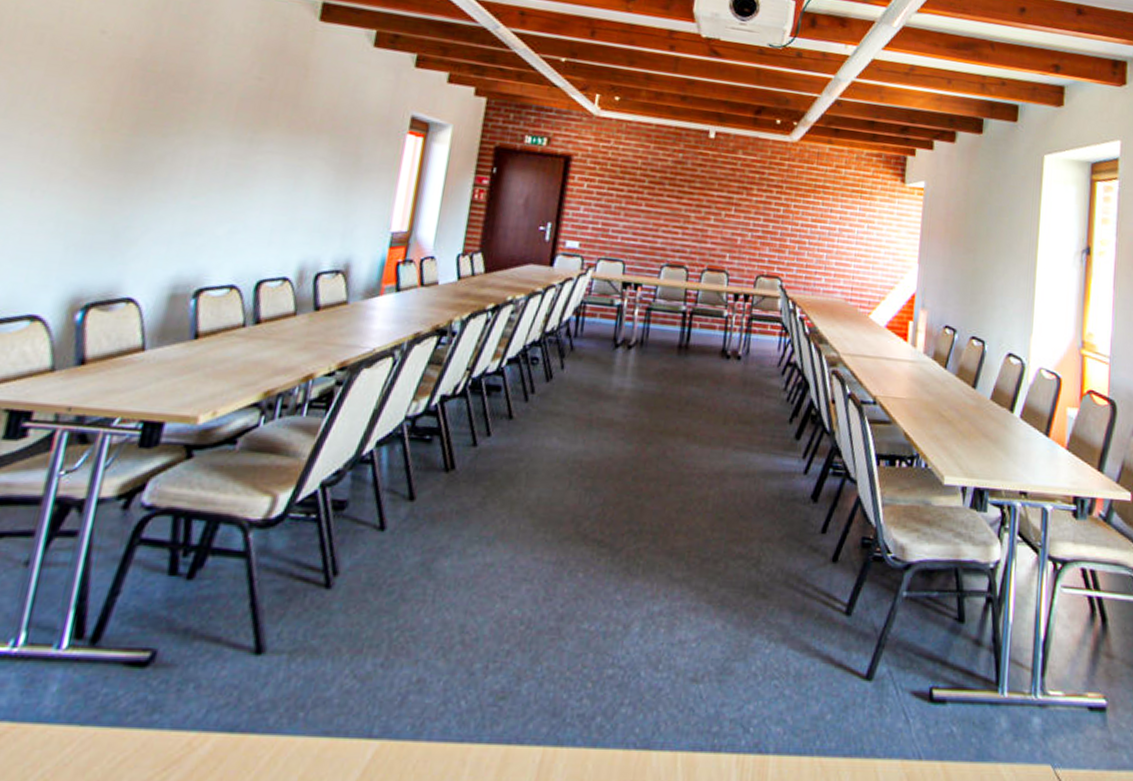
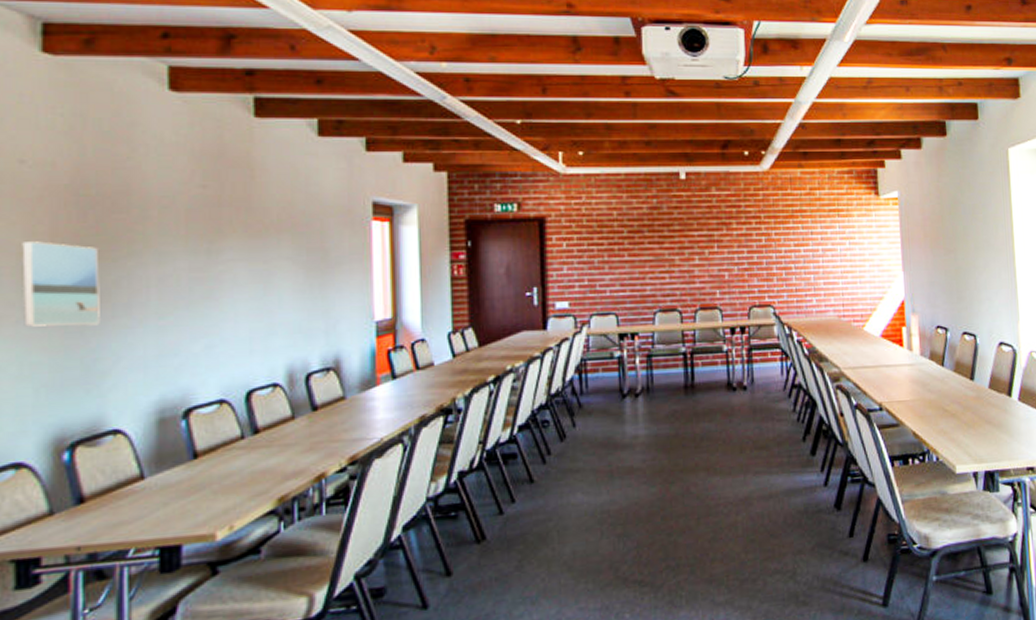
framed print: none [70,106,152,195] -> present [22,241,100,327]

